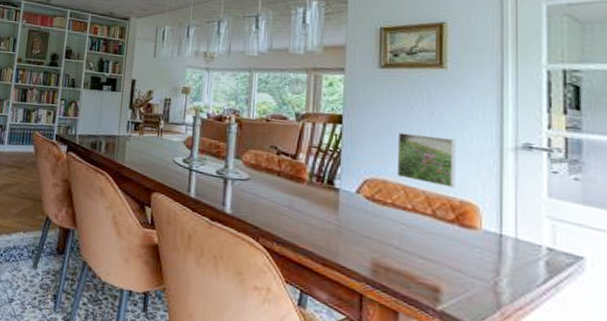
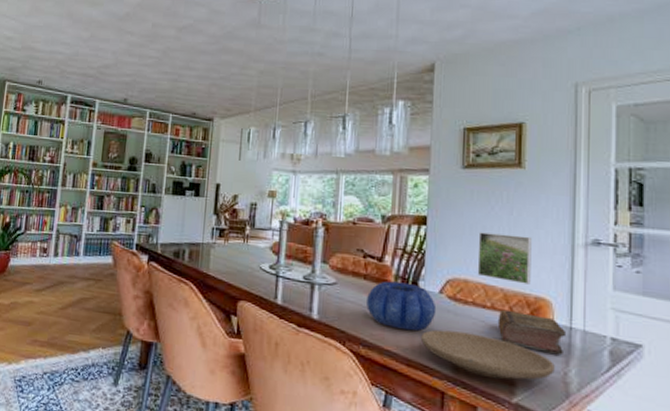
decorative bowl: none [280,178,354,231] -> present [367,281,437,332]
plate: none [338,230,484,288] -> present [421,329,555,380]
book: none [419,212,497,262] -> present [497,309,567,354]

